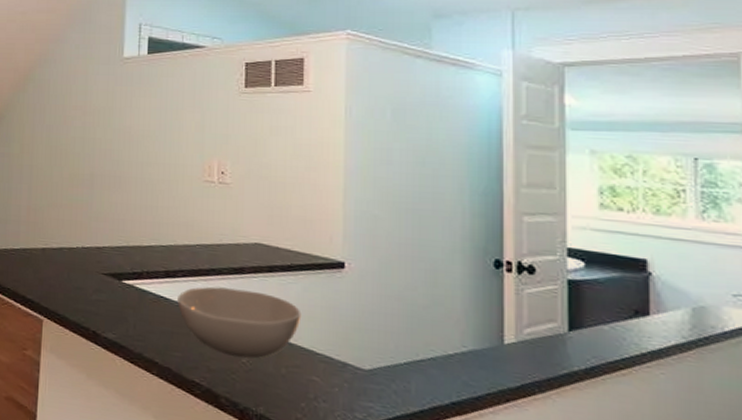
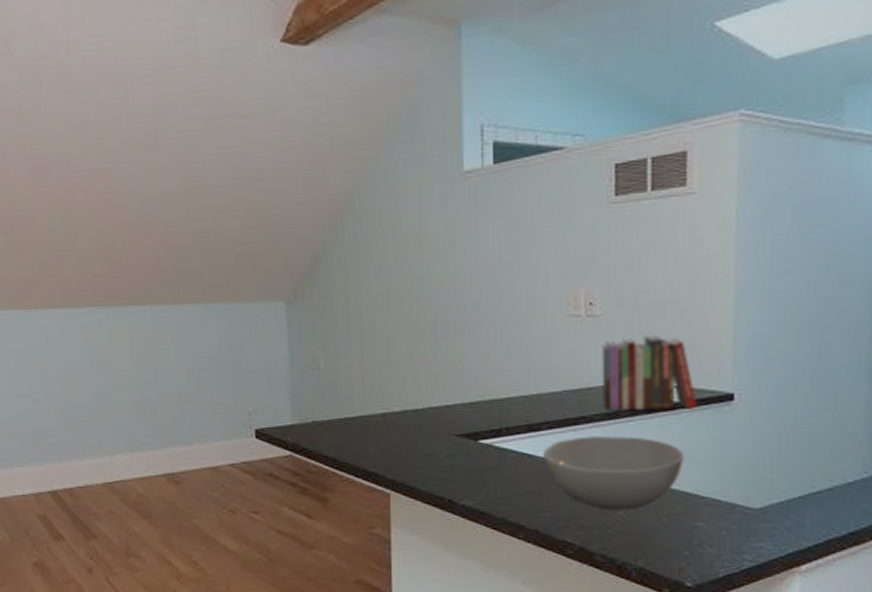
books: none [230,204,312,273] -> present [601,335,697,411]

